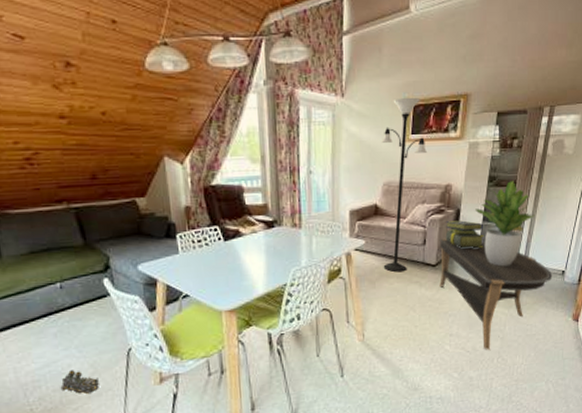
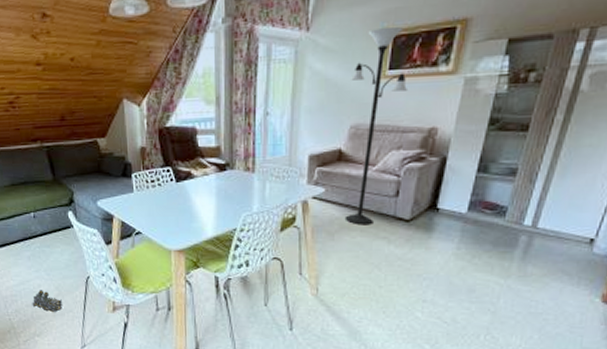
coffee table: present [439,238,553,350] -> none [413,190,575,324]
stack of books: present [445,220,484,249] -> none [424,170,478,205]
potted plant: present [475,181,536,267] -> none [467,124,555,228]

